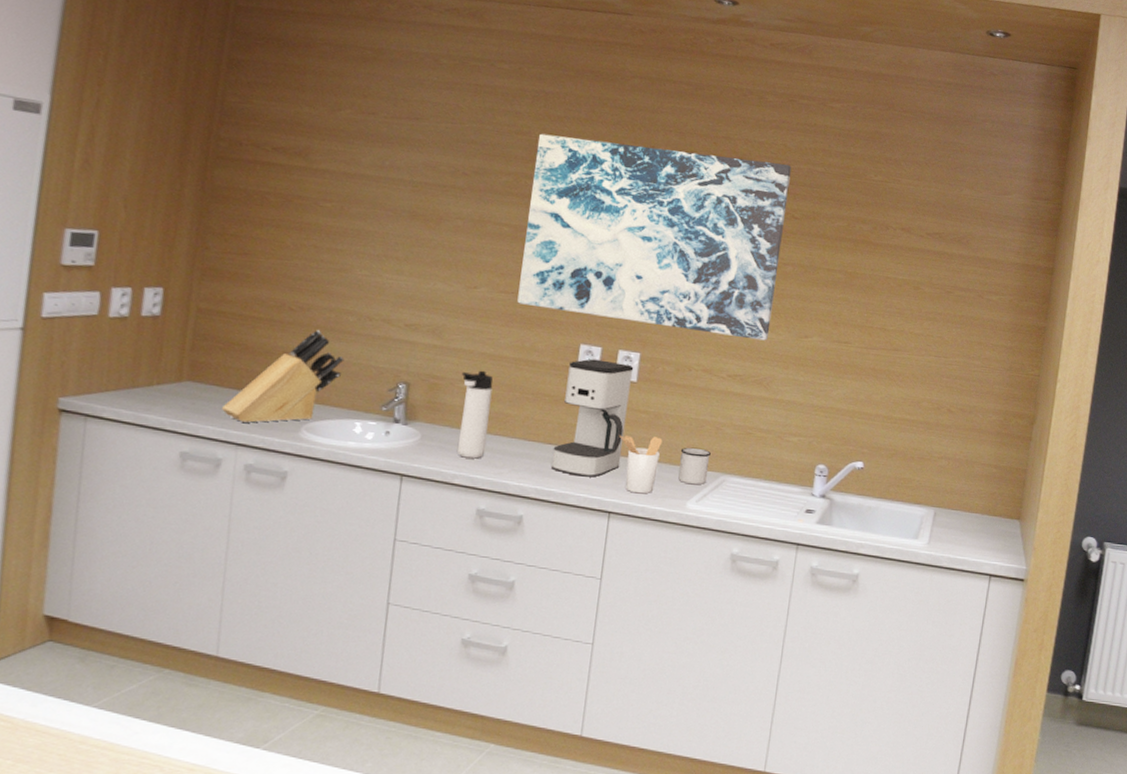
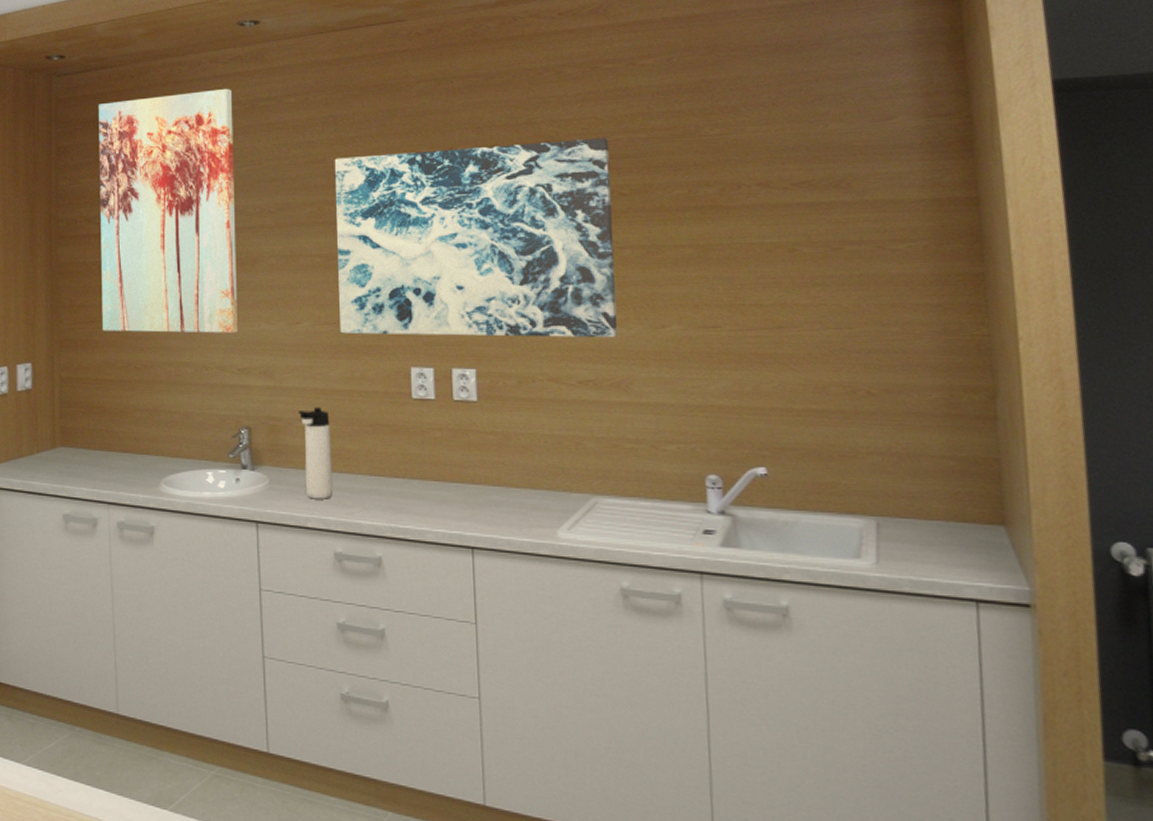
knife block: present [222,330,345,423] -> none [92,385,189,481]
wall art: none [257,22,443,288] -> present [98,88,237,333]
coffee maker: present [550,358,634,478] -> none [401,381,475,510]
utensil holder: present [620,435,663,494] -> none [469,459,518,525]
mug: present [678,447,711,485] -> none [539,467,576,510]

